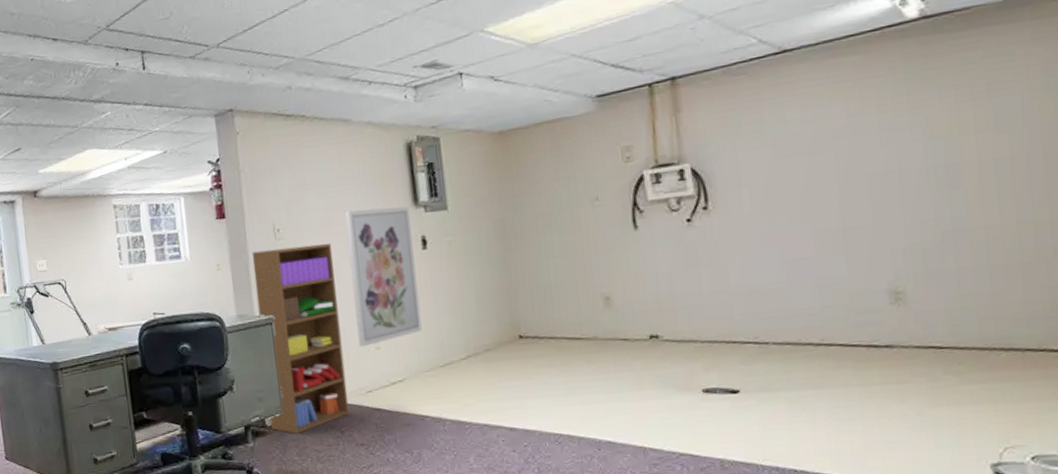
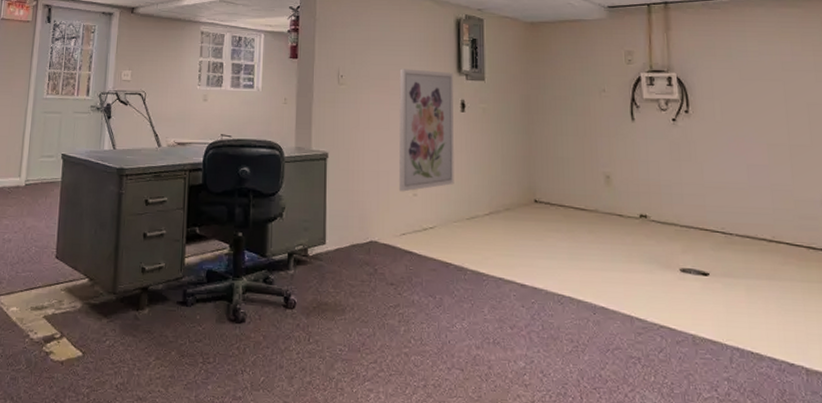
bookshelf: present [251,243,350,434] -> none [312,92,386,266]

